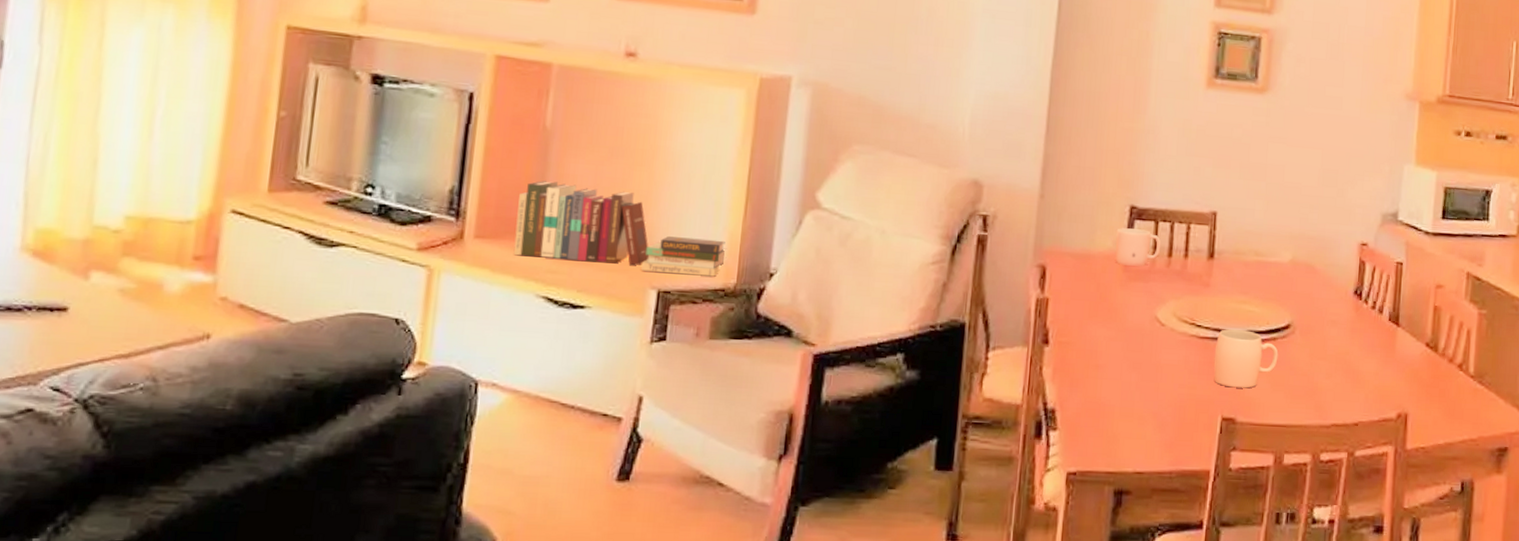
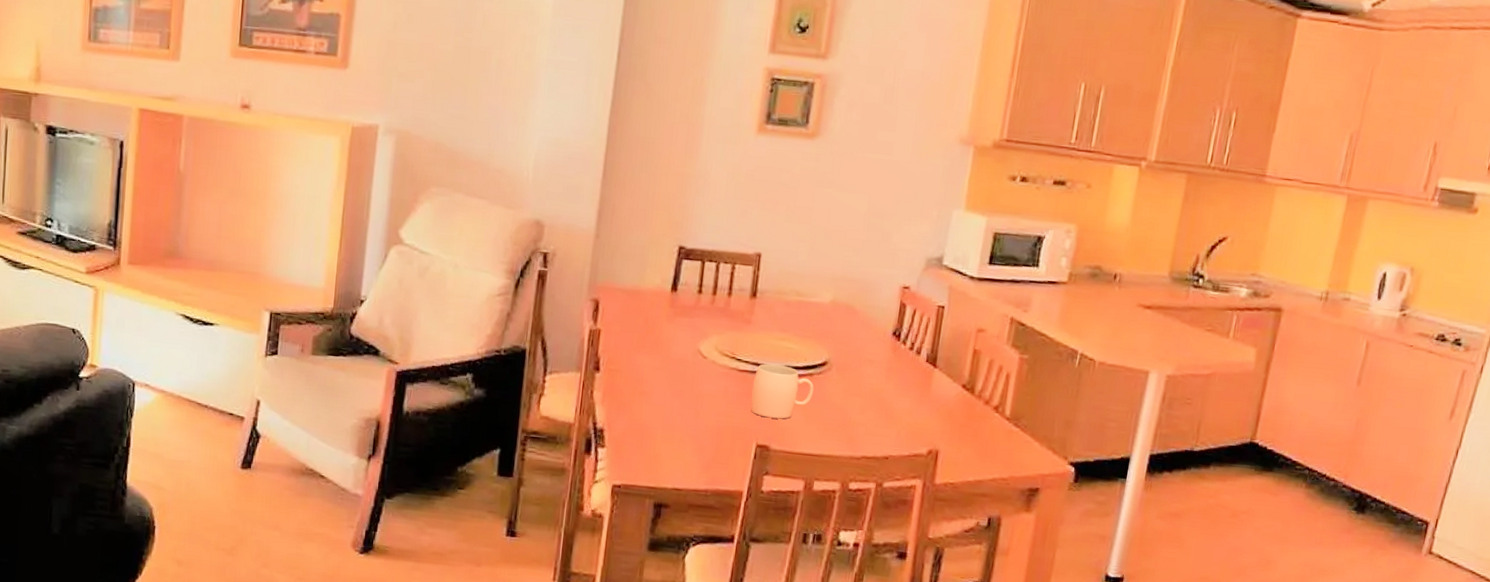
books: present [513,181,650,265] -> none [158,217,263,290]
books: present [641,236,728,277] -> none [257,266,326,302]
mug: present [1115,227,1161,267] -> none [662,266,707,304]

